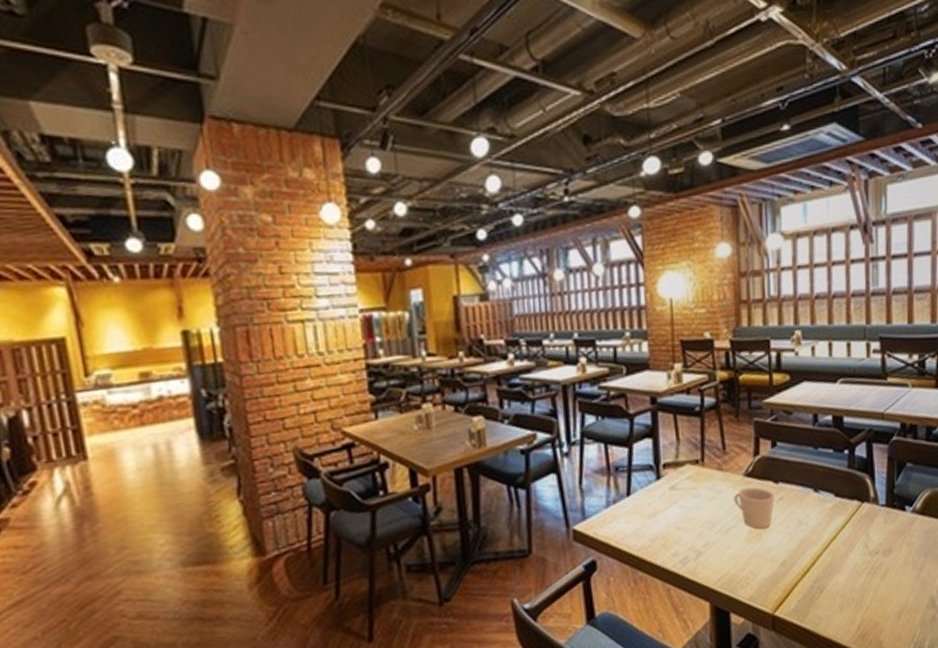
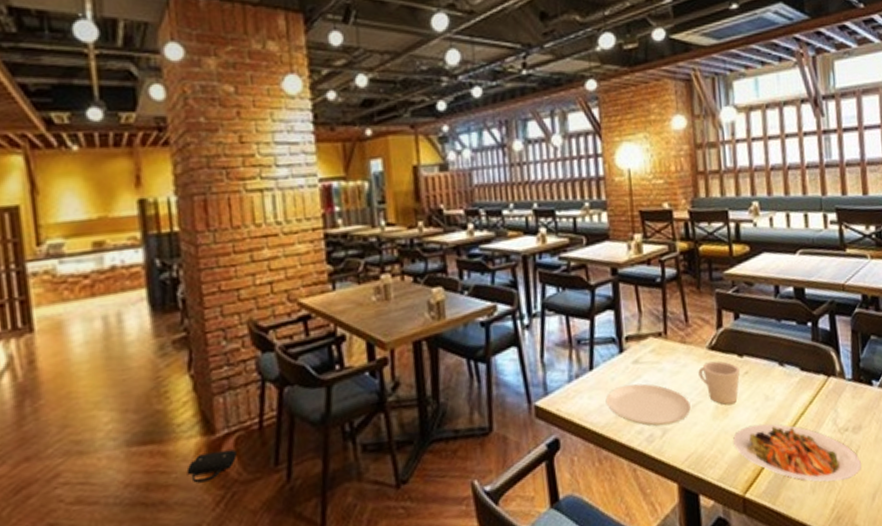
handbag: none [240,569,287,601] -> present [186,449,237,483]
plate: none [642,508,725,549] -> present [605,383,691,426]
salad: none [765,546,890,601] -> present [733,423,862,482]

